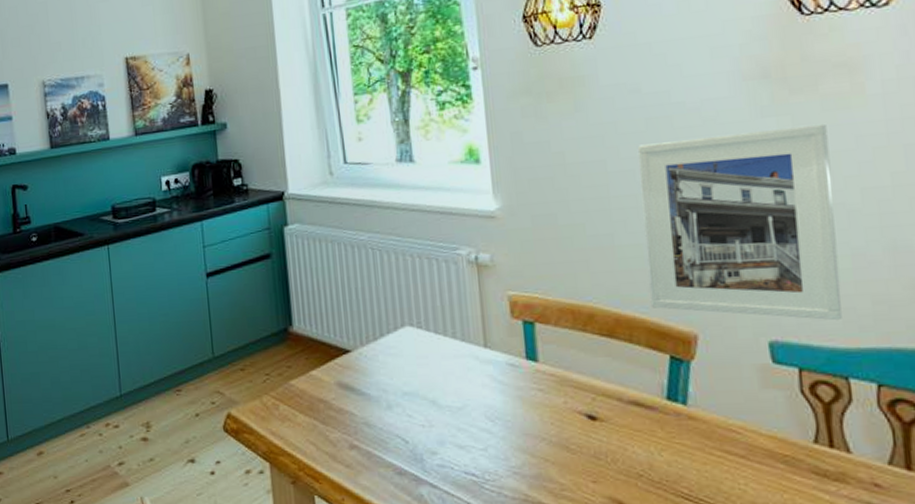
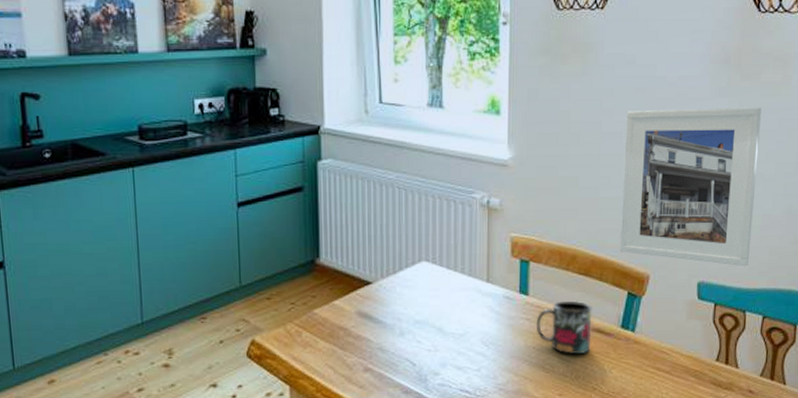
mug: none [551,367,629,433] -> present [536,300,593,355]

